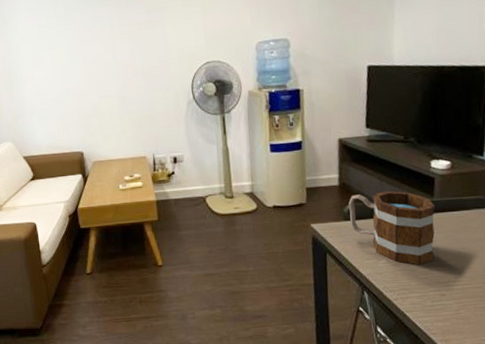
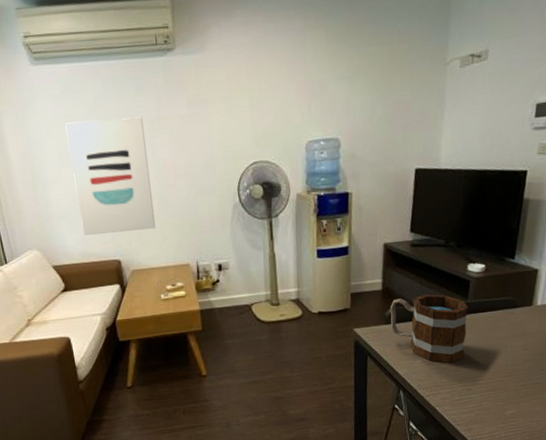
wall art: none [39,24,115,129] -> present [65,117,156,235]

